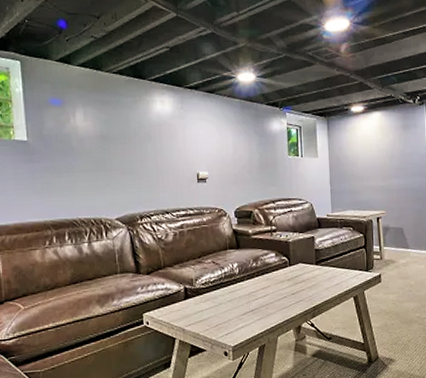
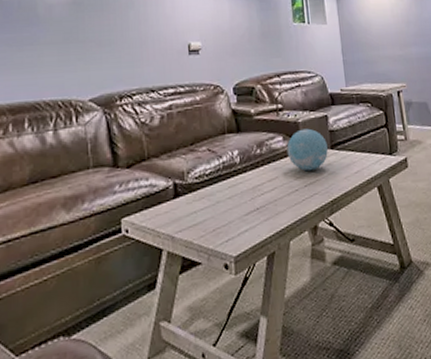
decorative ball: none [278,247,313,282] -> present [286,128,328,172]

